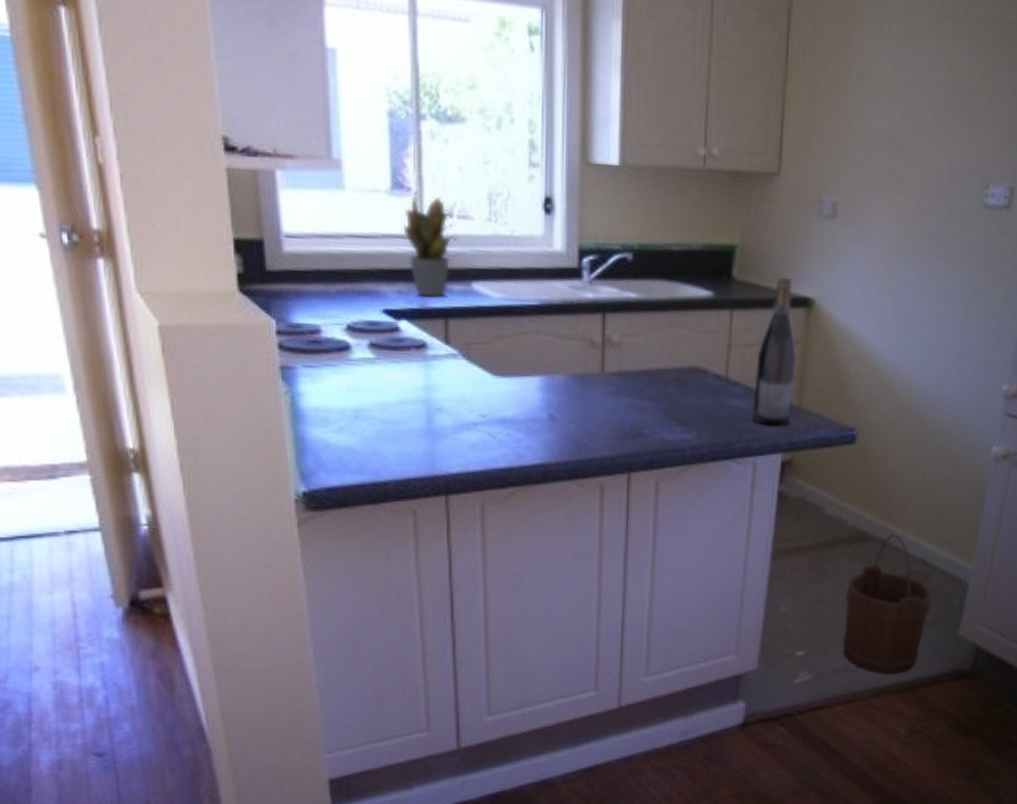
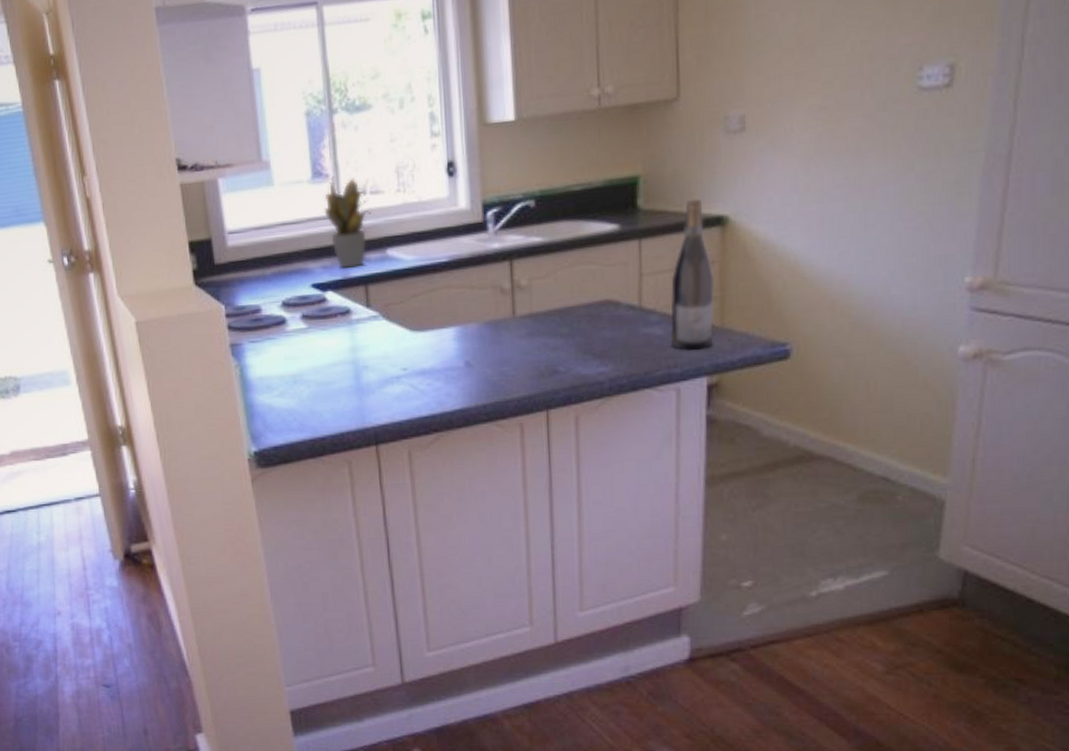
bucket: present [842,533,933,674] -> none [794,450,900,604]

